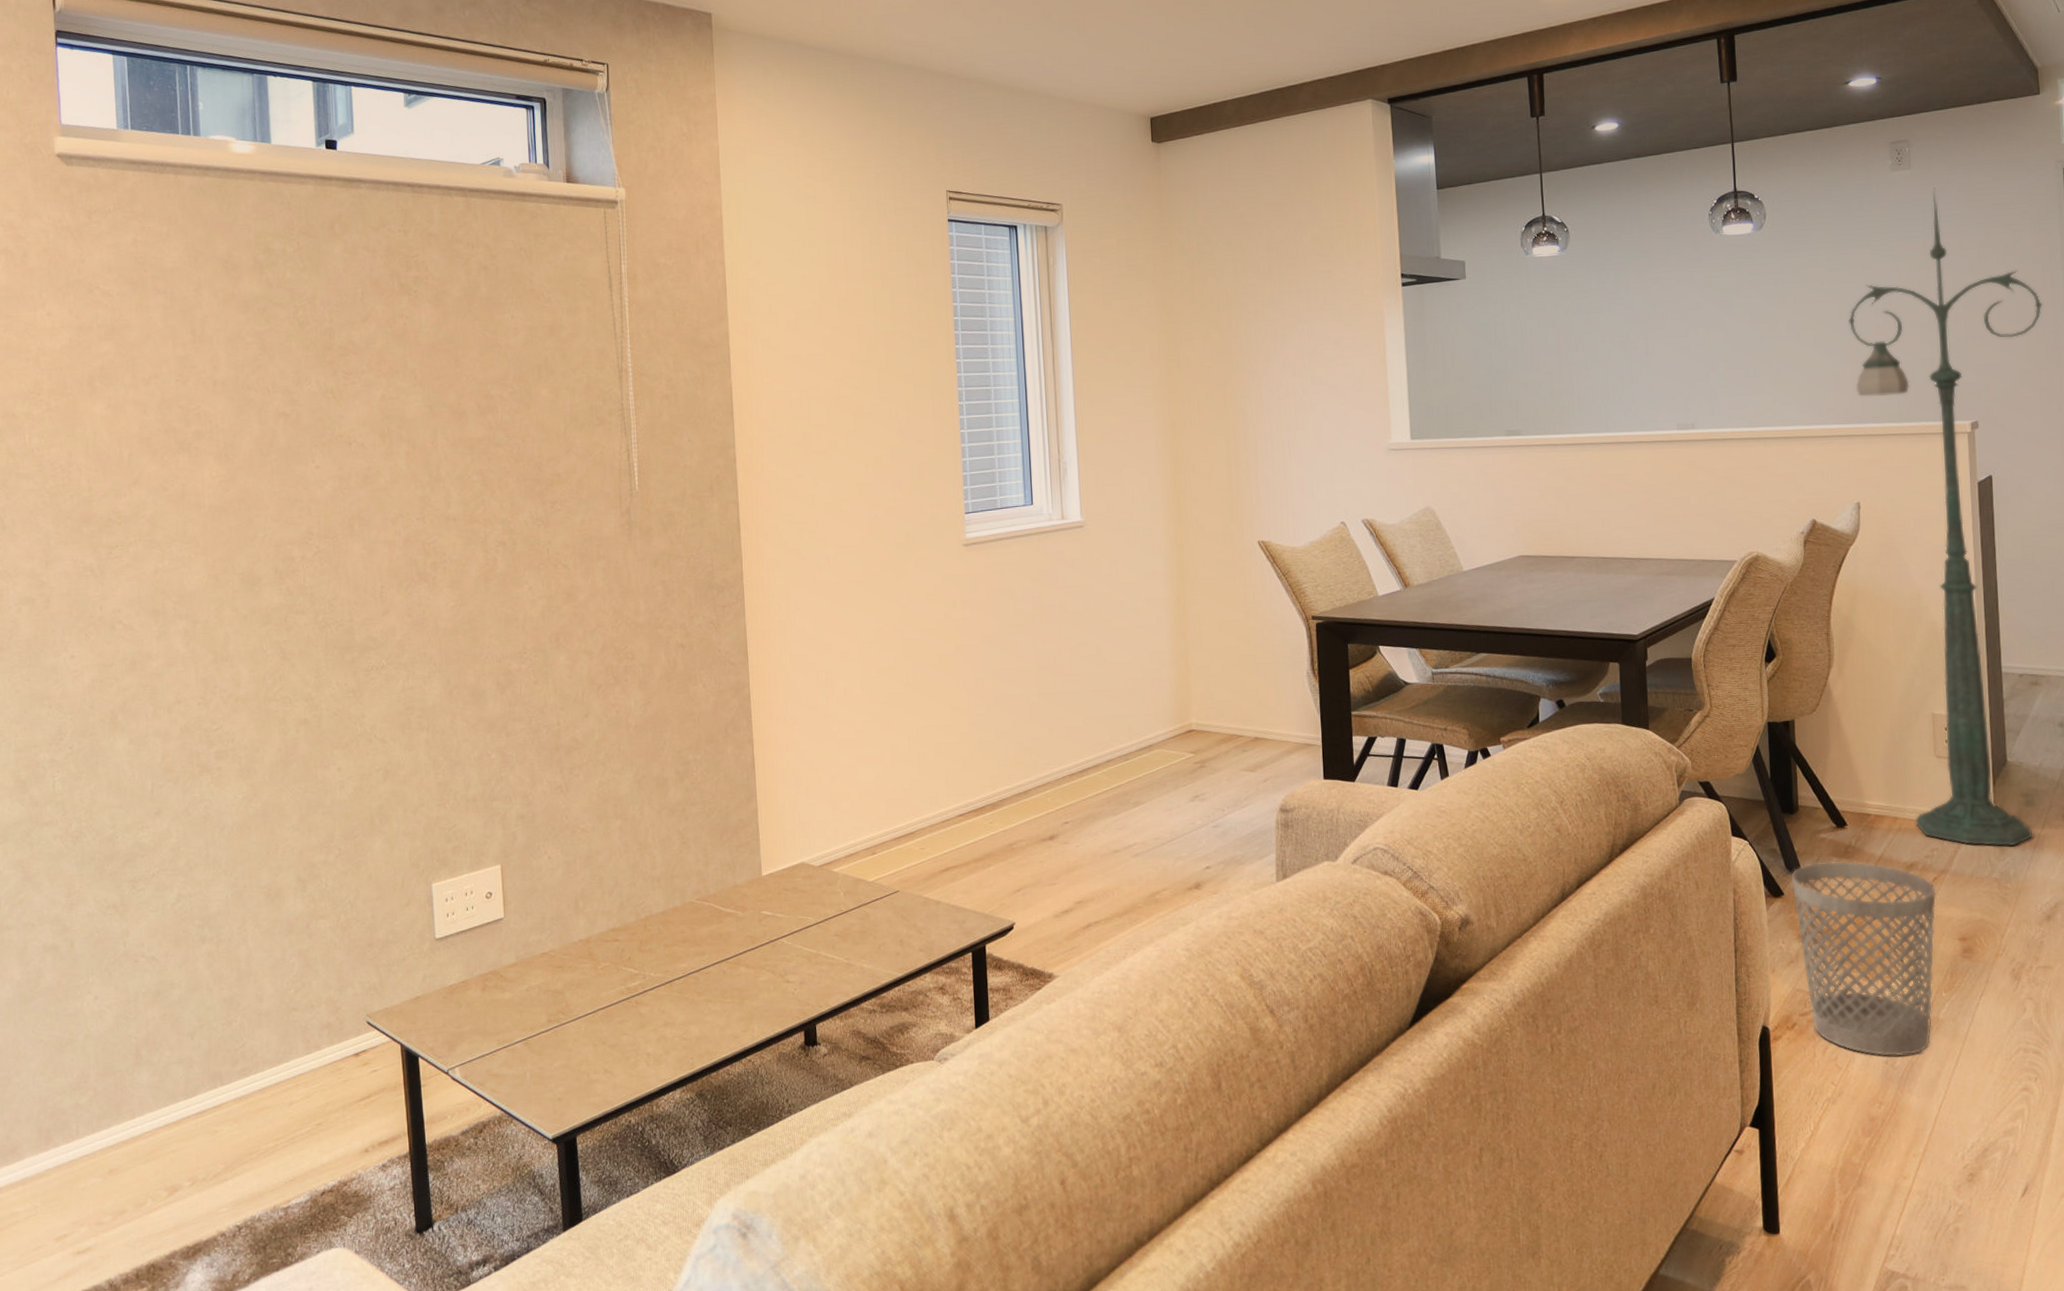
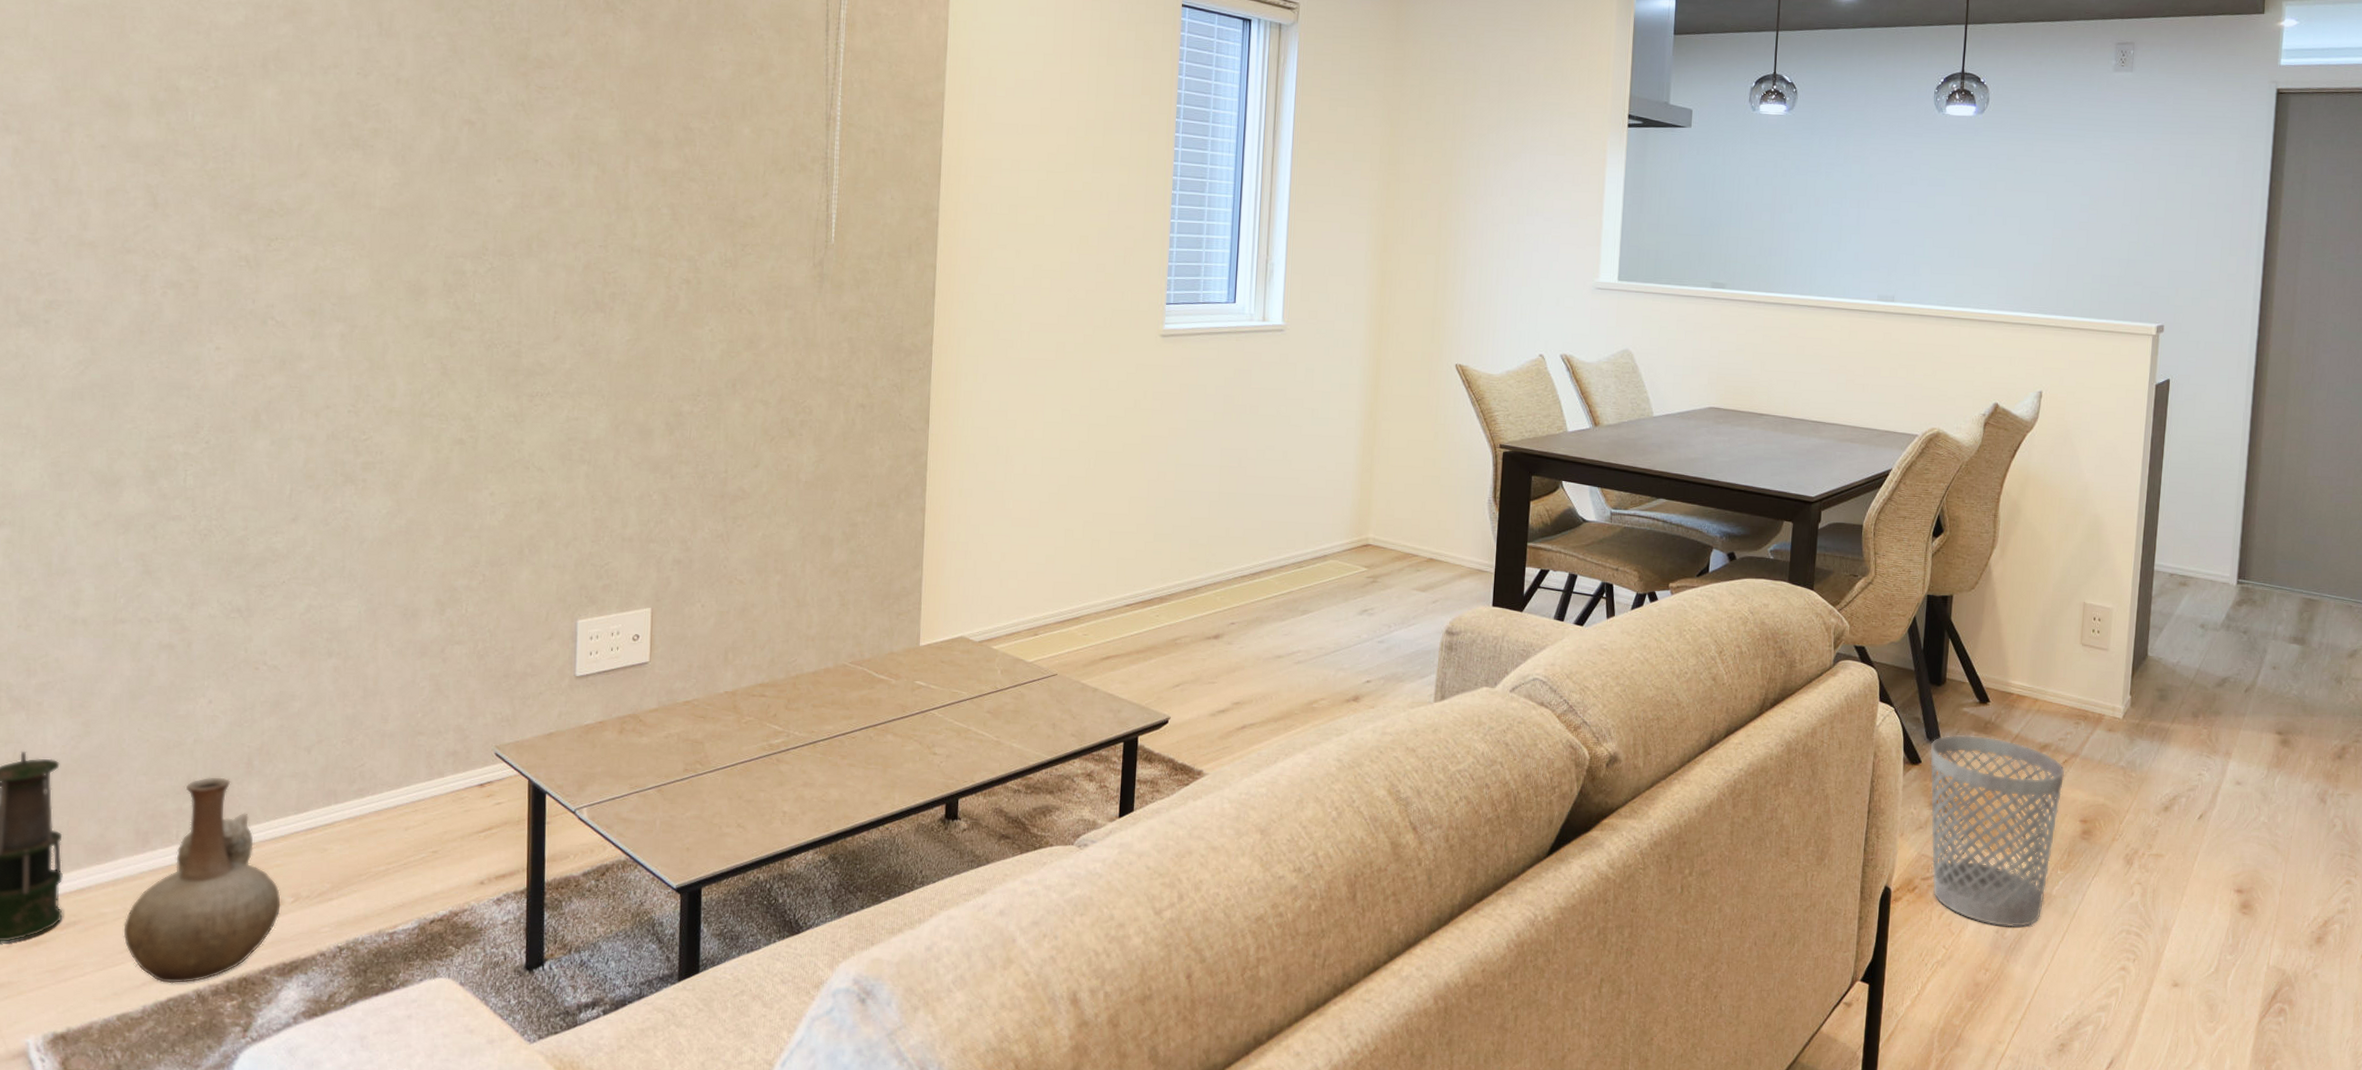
vase: none [35,1070,180,1276] -> present [123,777,281,984]
floor lamp: present [1848,187,2043,847] -> none [2052,92,2240,738]

